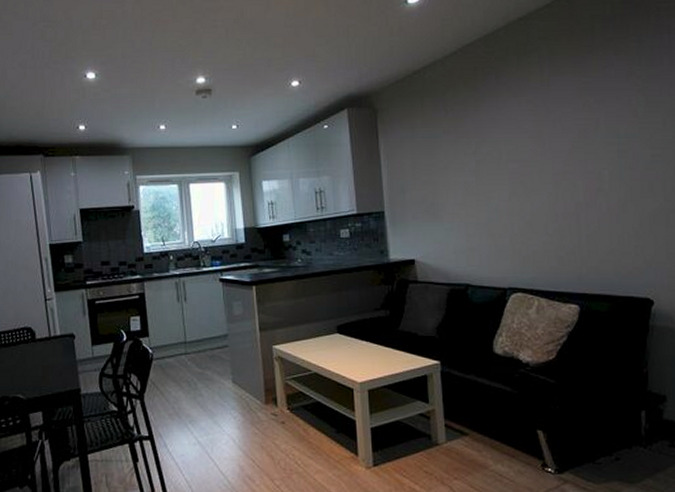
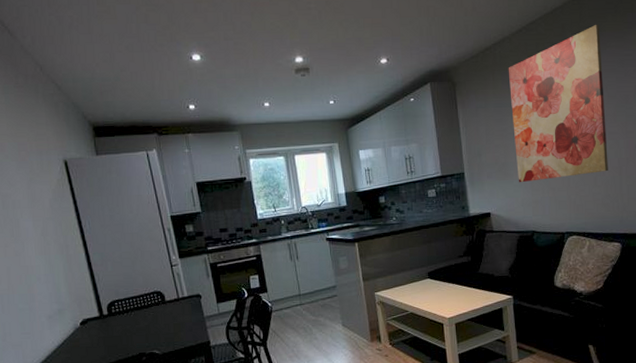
wall art: none [439,47,563,226] -> present [508,24,608,183]

